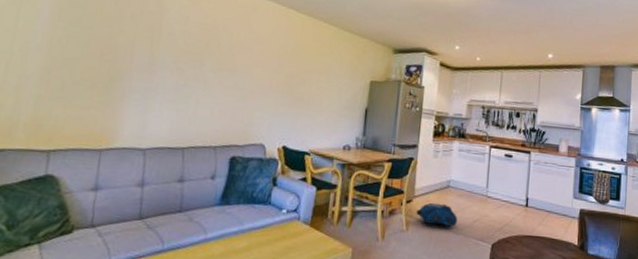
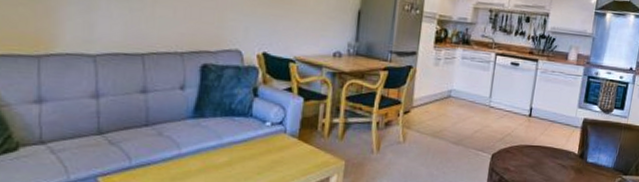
backpack: present [416,202,457,229] -> none [414,113,458,140]

